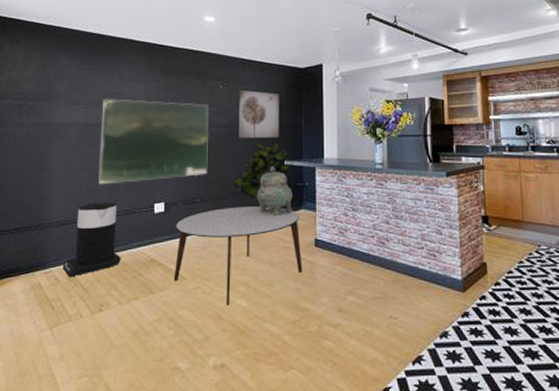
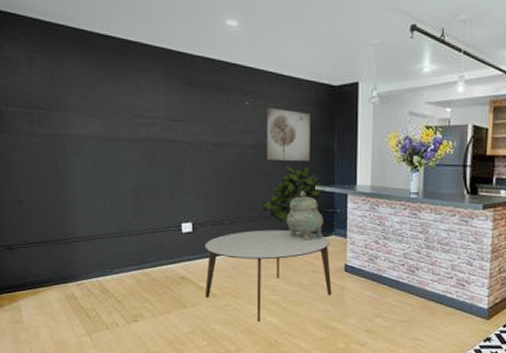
trash can: present [63,202,121,277] -> none [95,219,152,290]
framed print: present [98,99,209,185] -> none [119,111,236,202]

